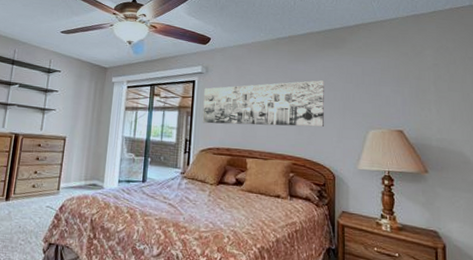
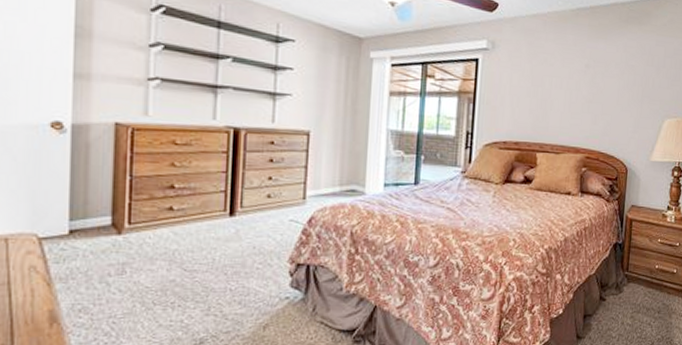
wall art: present [202,80,324,128] -> none [487,62,625,117]

